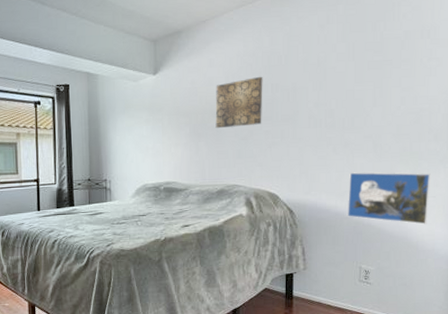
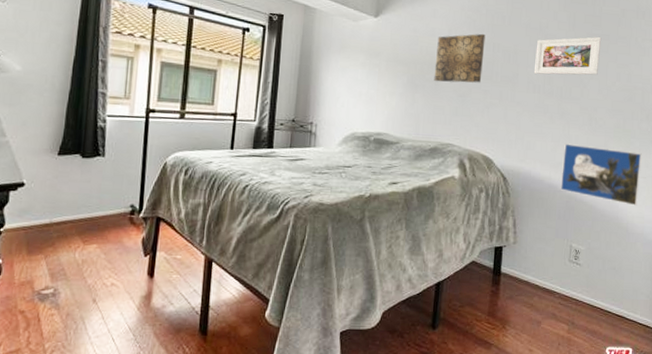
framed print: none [314,63,384,110] -> present [533,37,602,75]

